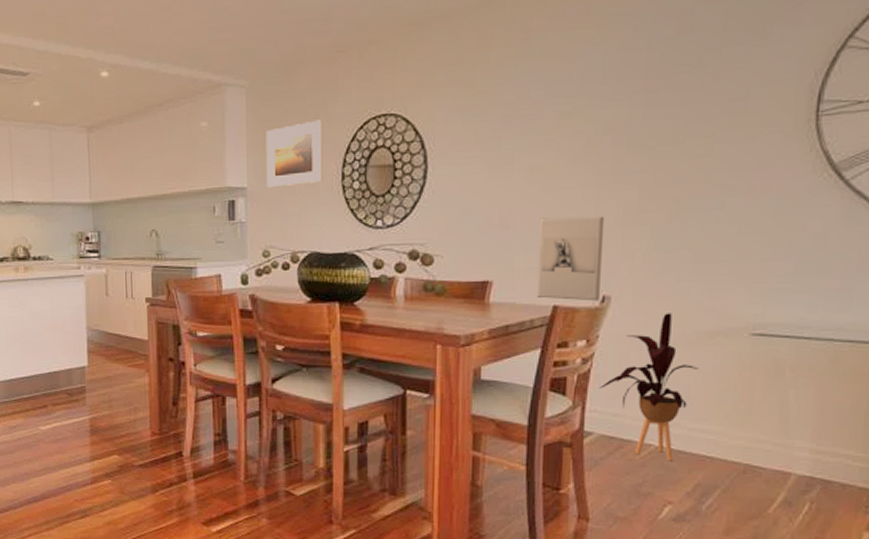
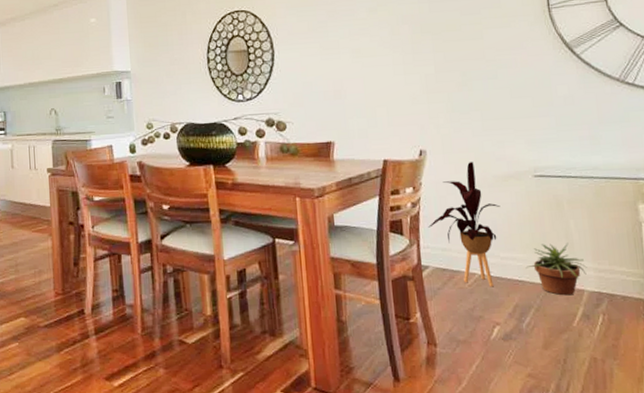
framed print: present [266,119,323,188] -> none [144,15,192,71]
wall sculpture: present [536,216,605,301] -> none [364,86,419,155]
potted plant: none [718,416,801,478] -> present [525,242,587,296]

